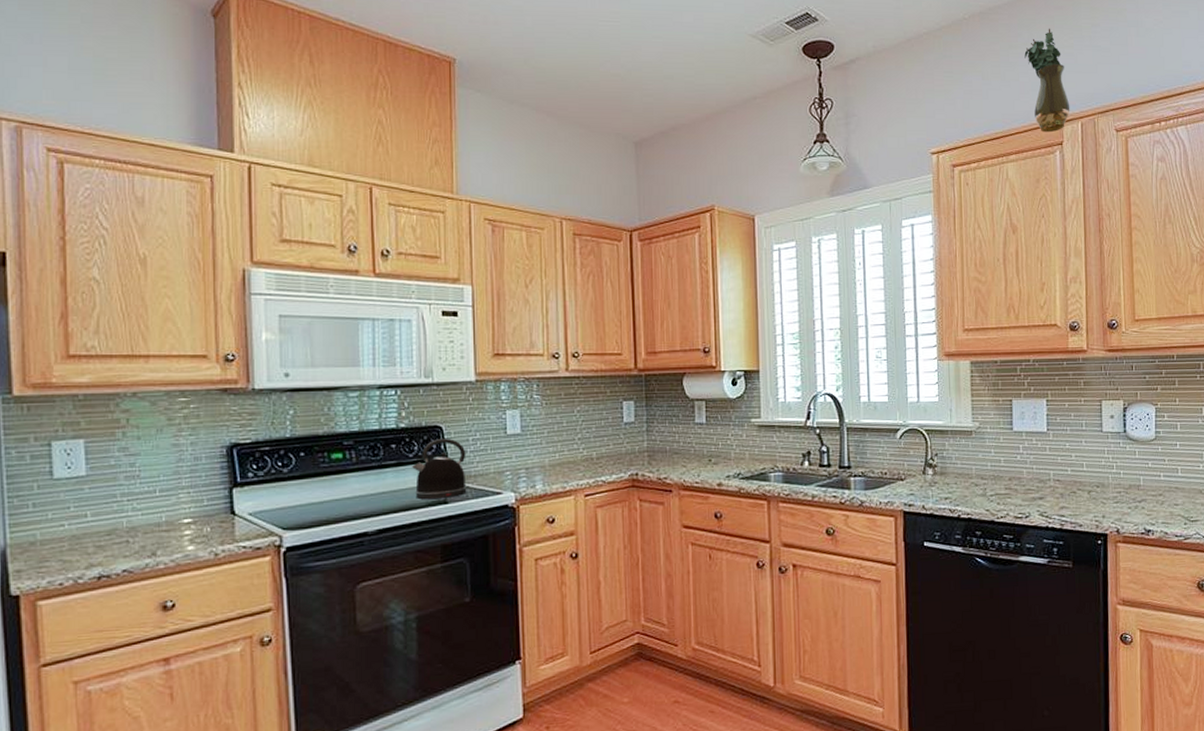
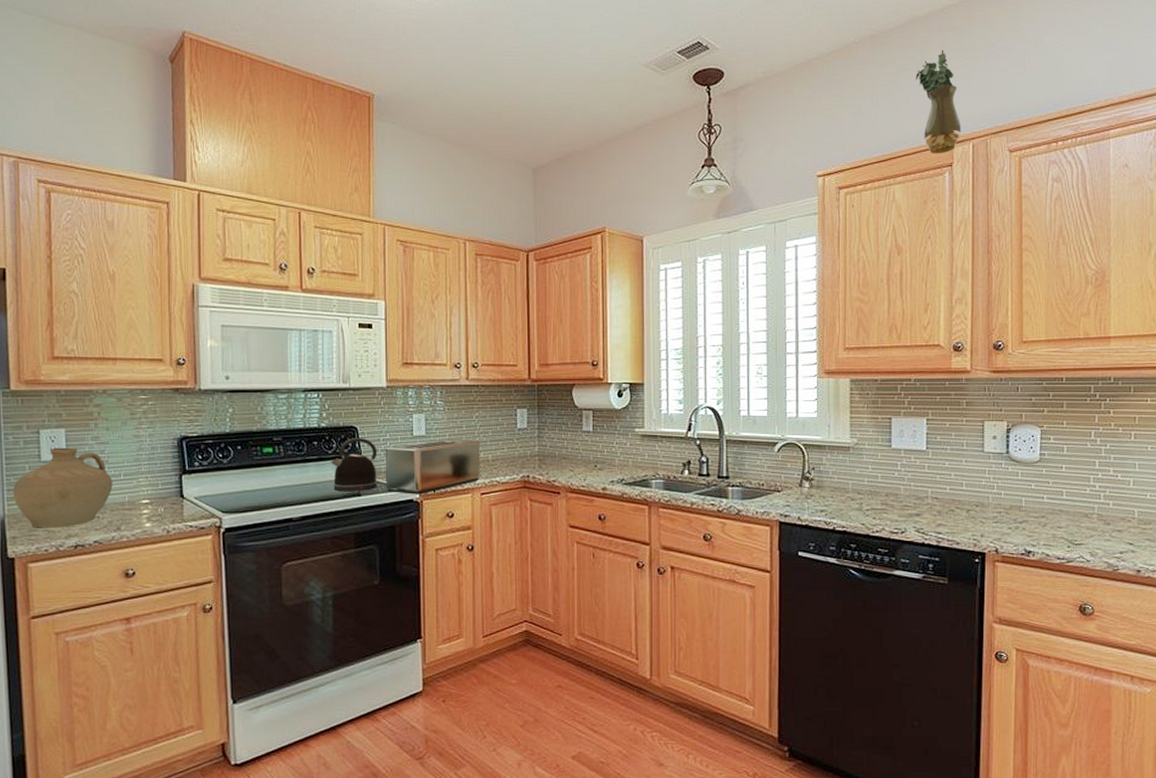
ceramic jug: none [17,461,146,559] -> present [13,447,113,528]
toaster: none [475,436,584,500] -> present [385,440,480,495]

